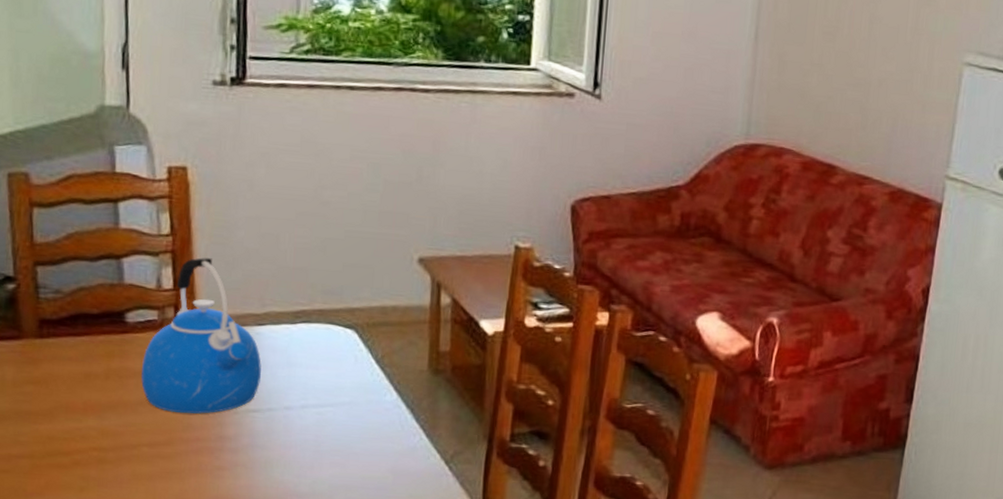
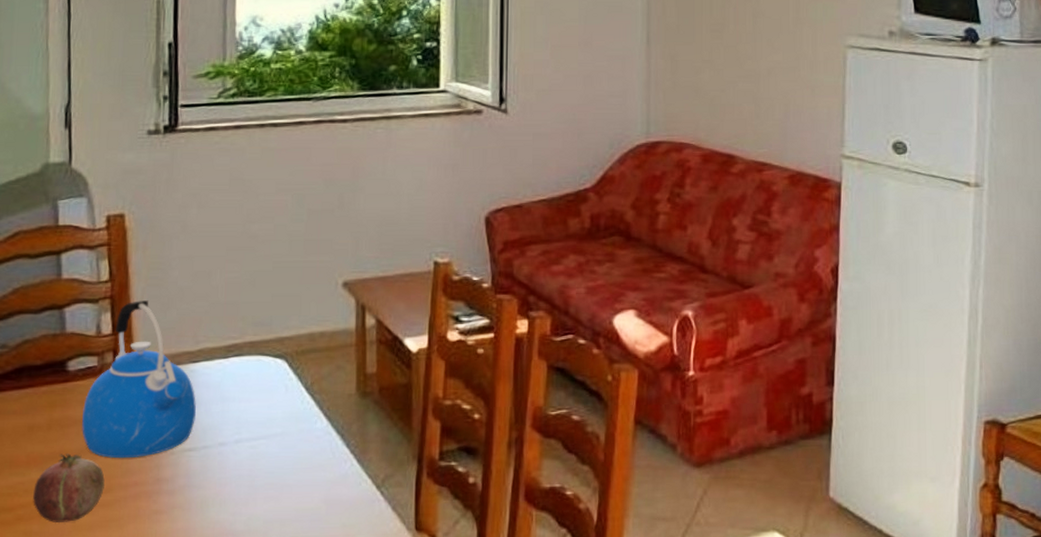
fruit: none [90,404,165,471] -> present [33,454,105,524]

